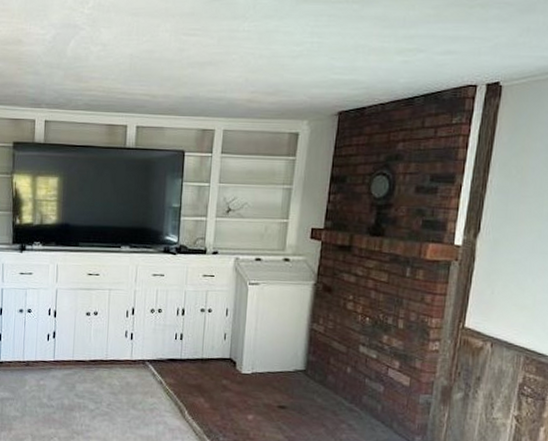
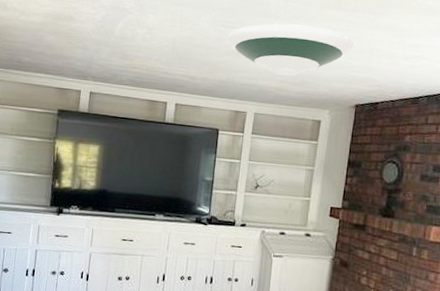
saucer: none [189,25,336,85] -> present [226,24,354,76]

